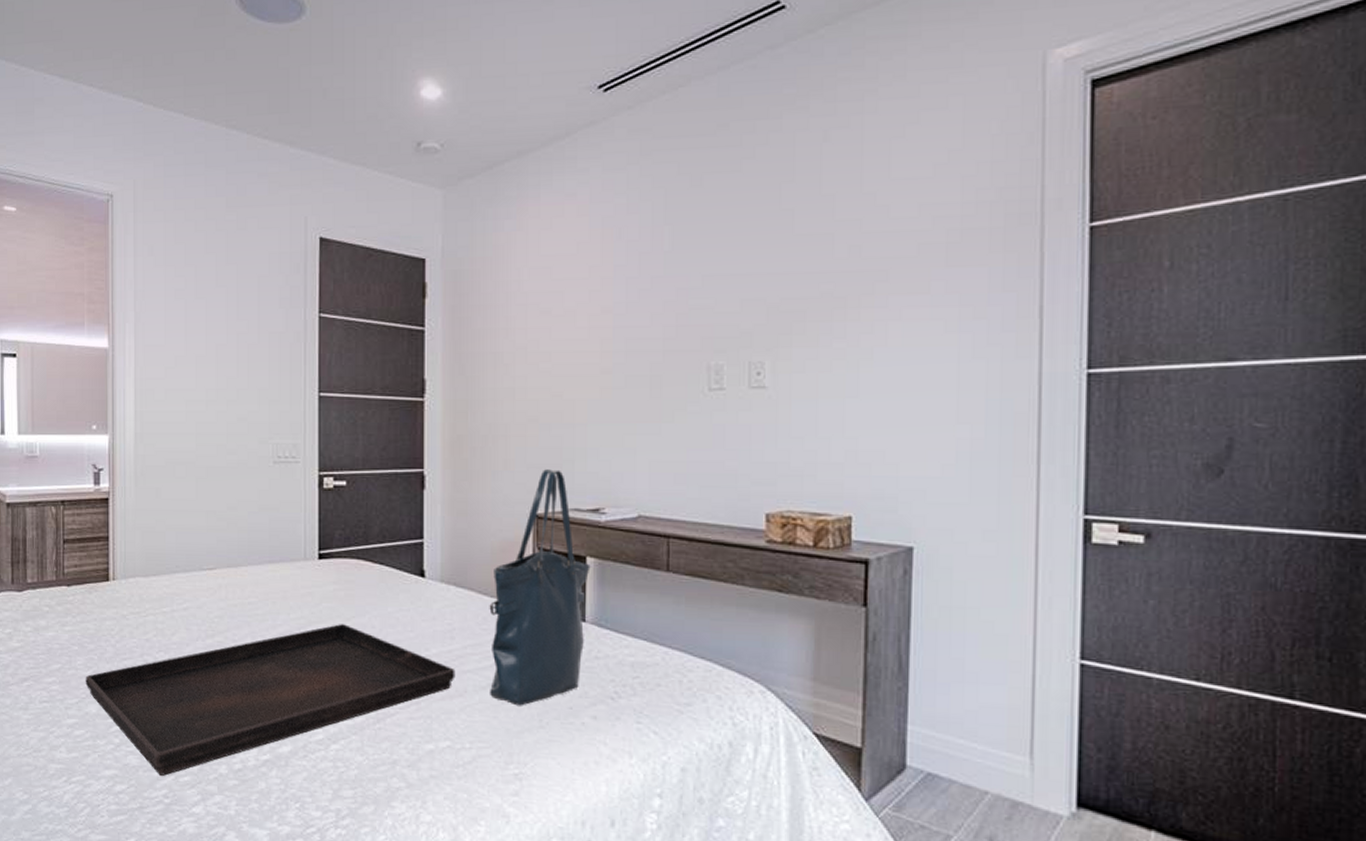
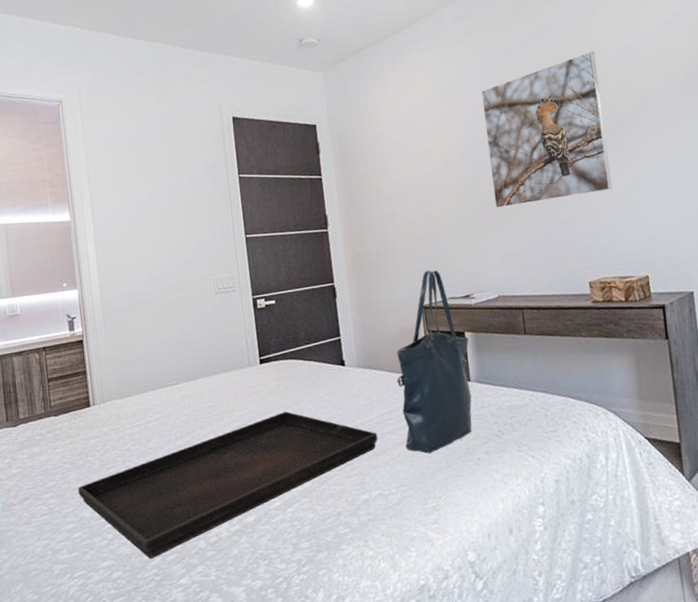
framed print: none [650,194,822,399] -> present [480,50,613,209]

